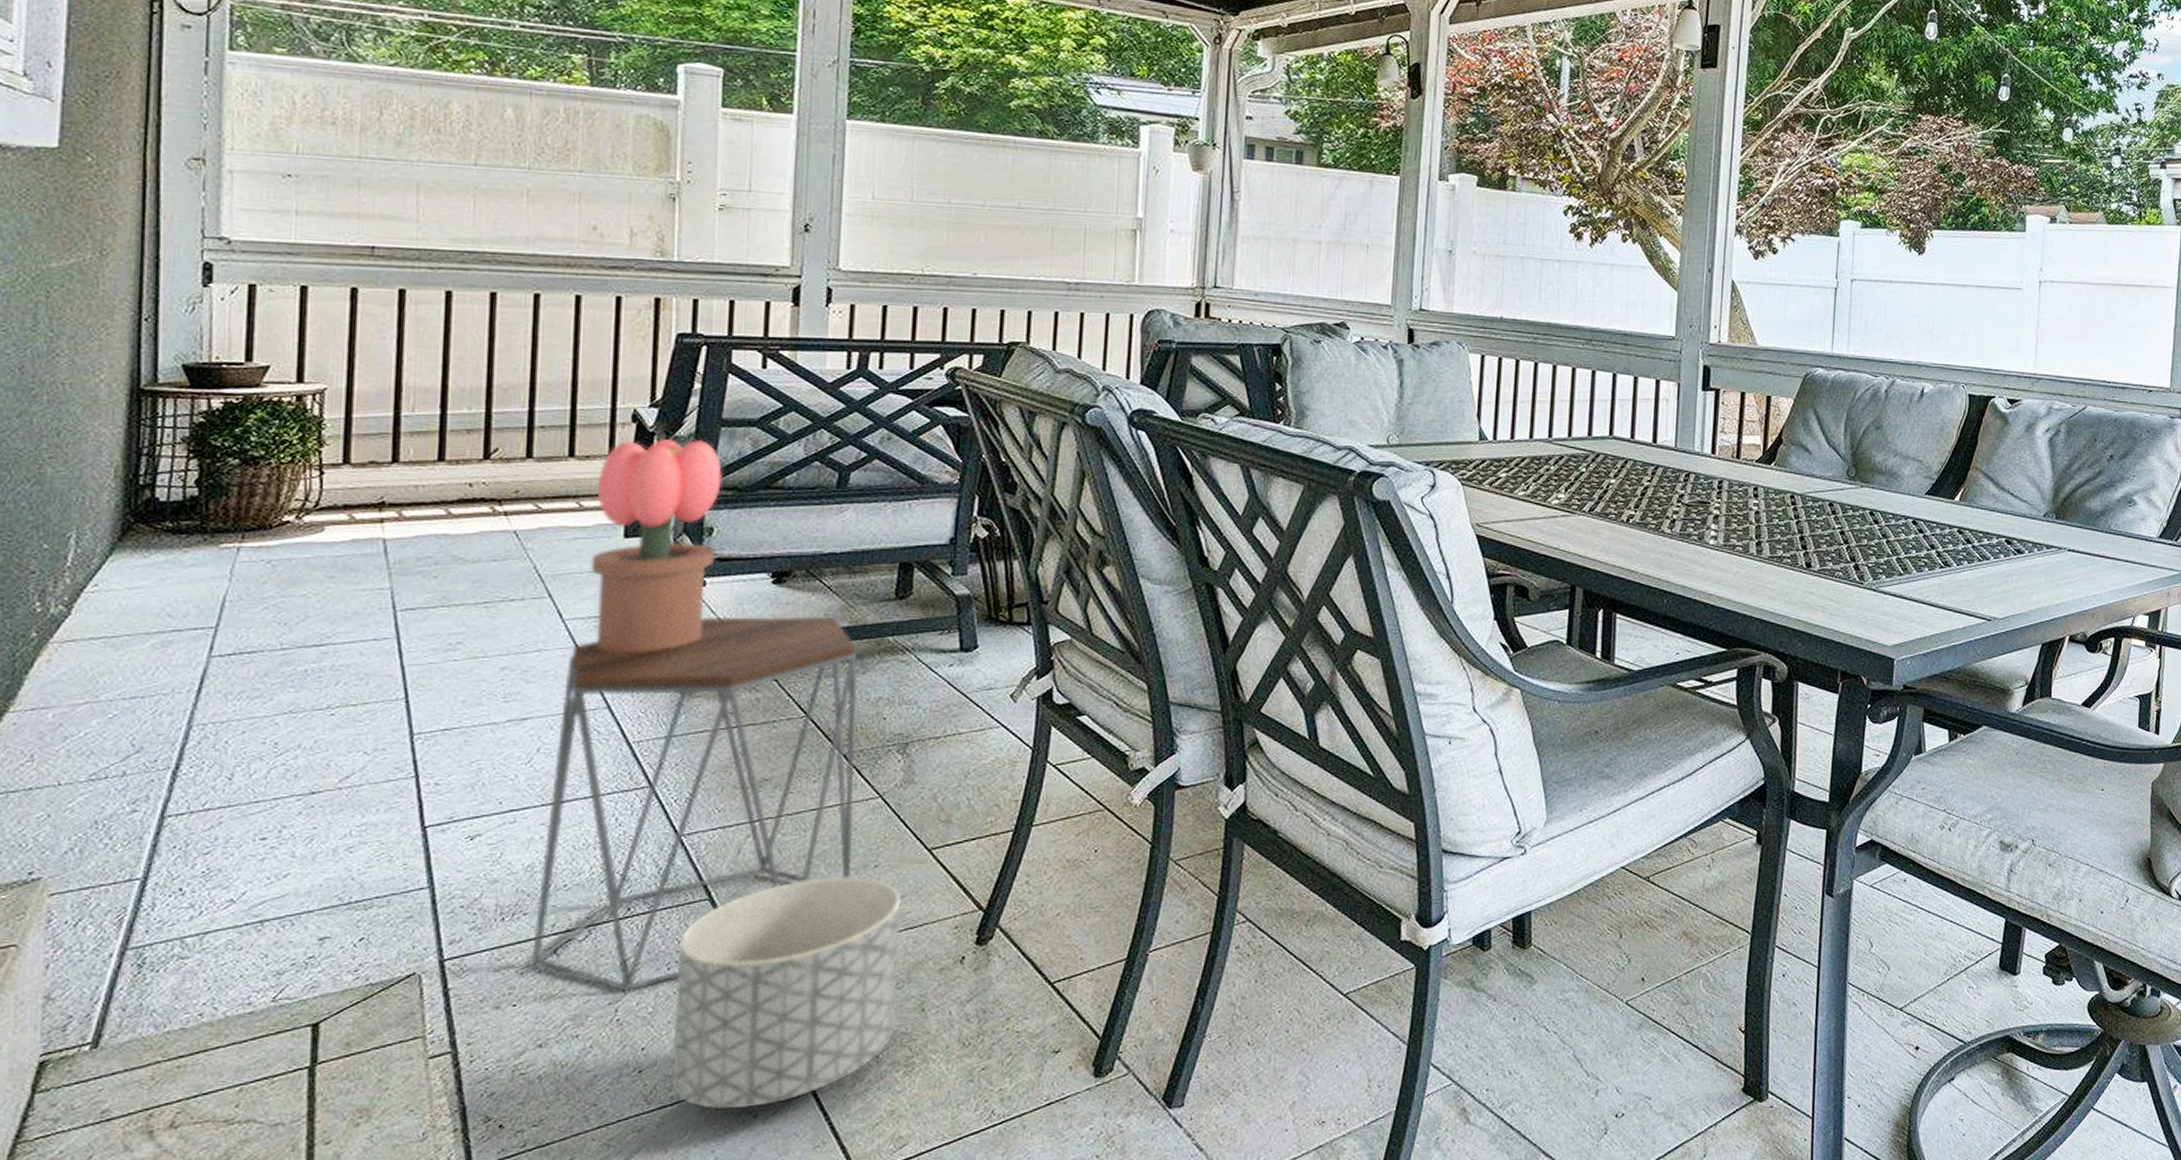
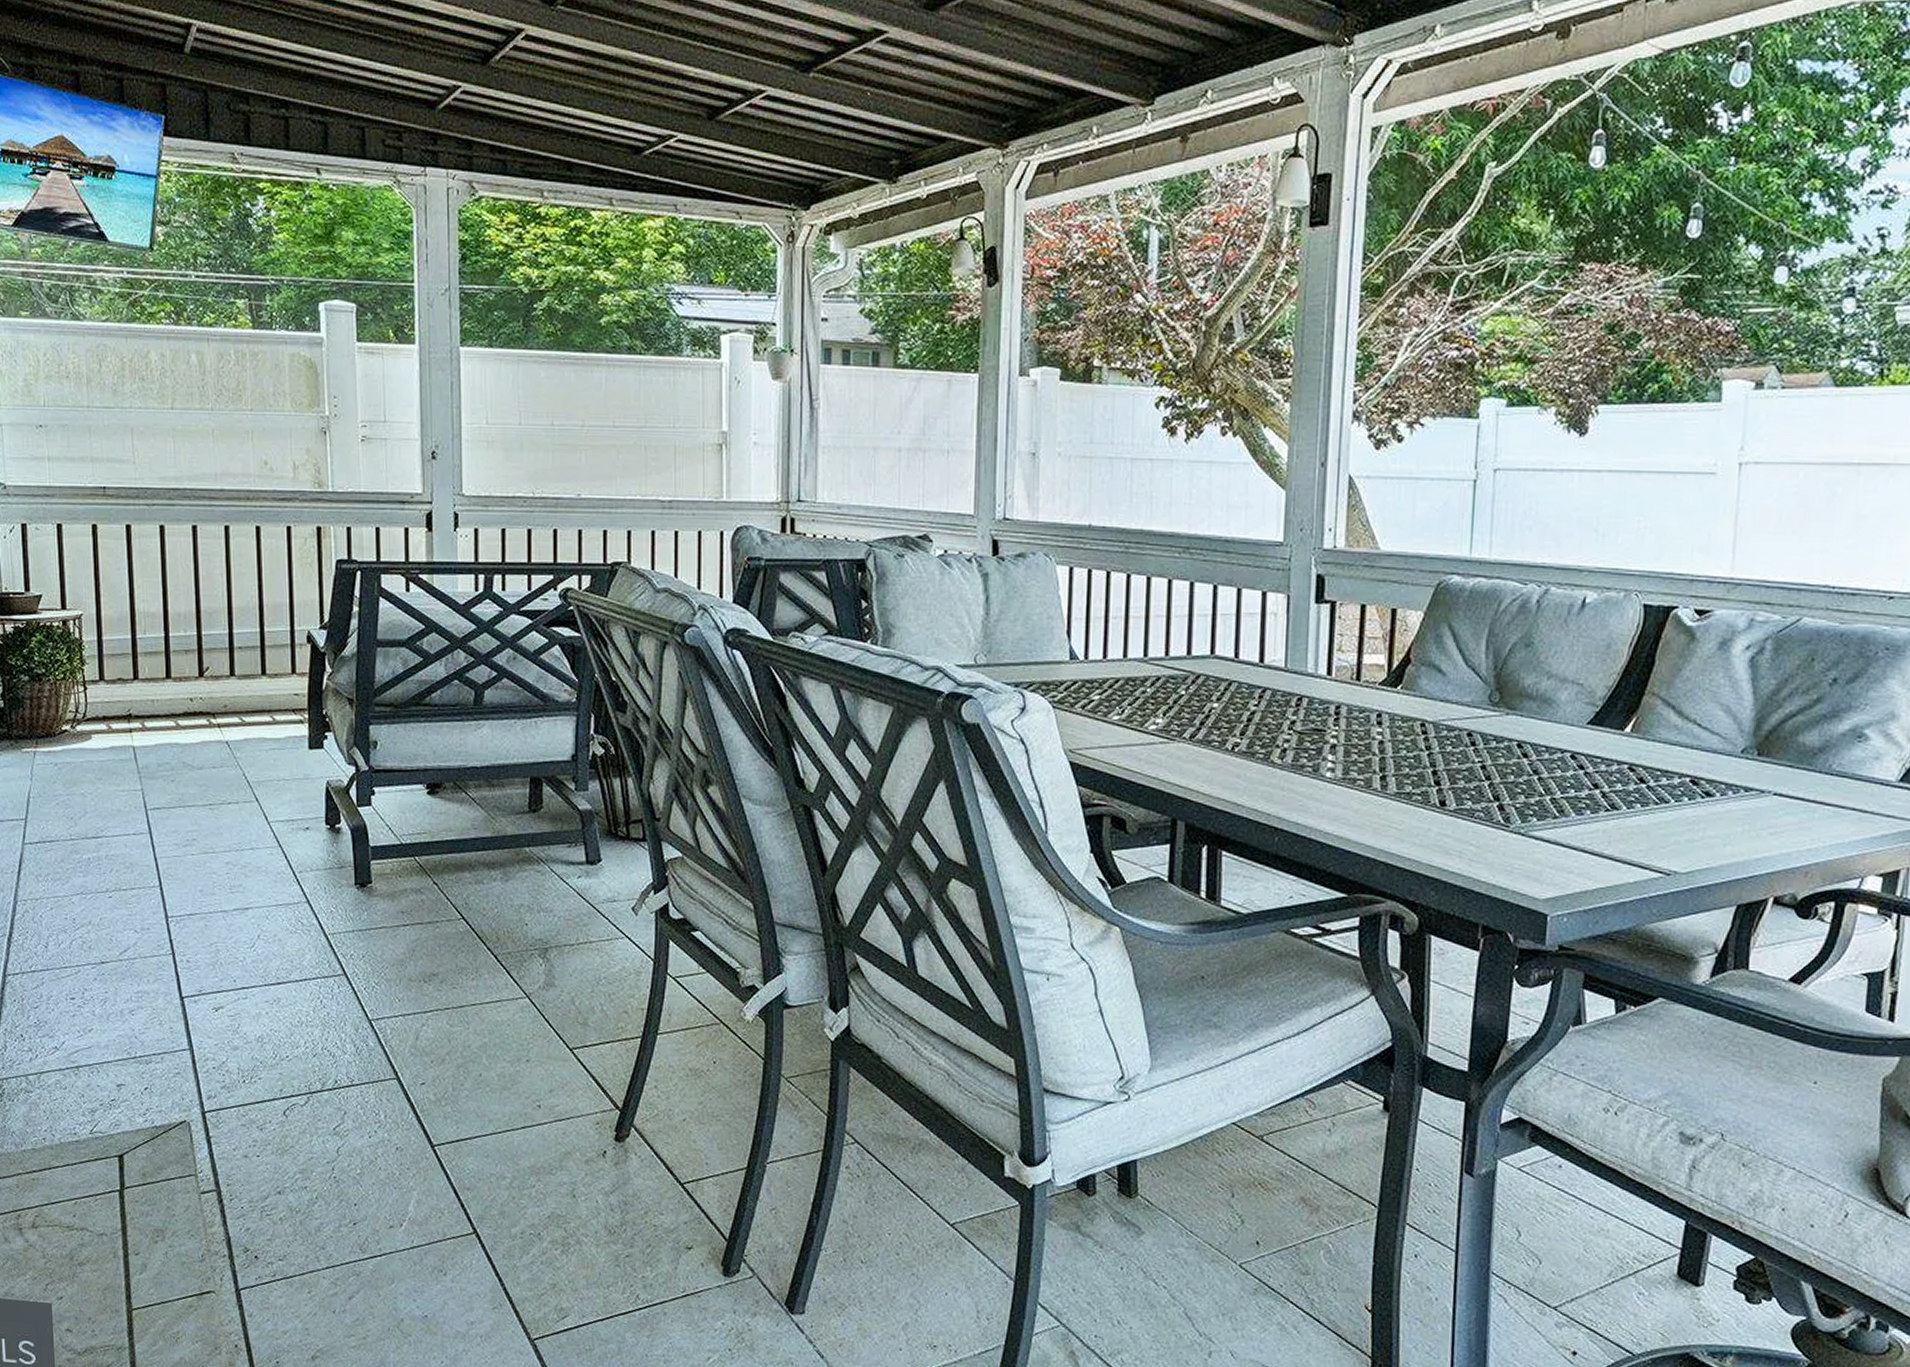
side table: present [530,616,858,991] -> none [266,823,508,1153]
potted flower: present [590,439,722,653] -> none [285,659,381,854]
planter: present [672,877,901,1110] -> none [377,1066,551,1267]

